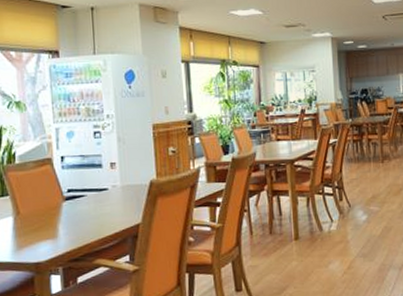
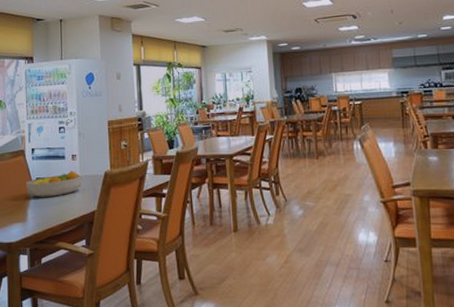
fruit bowl: none [54,180,124,212] -> present [25,170,83,198]

